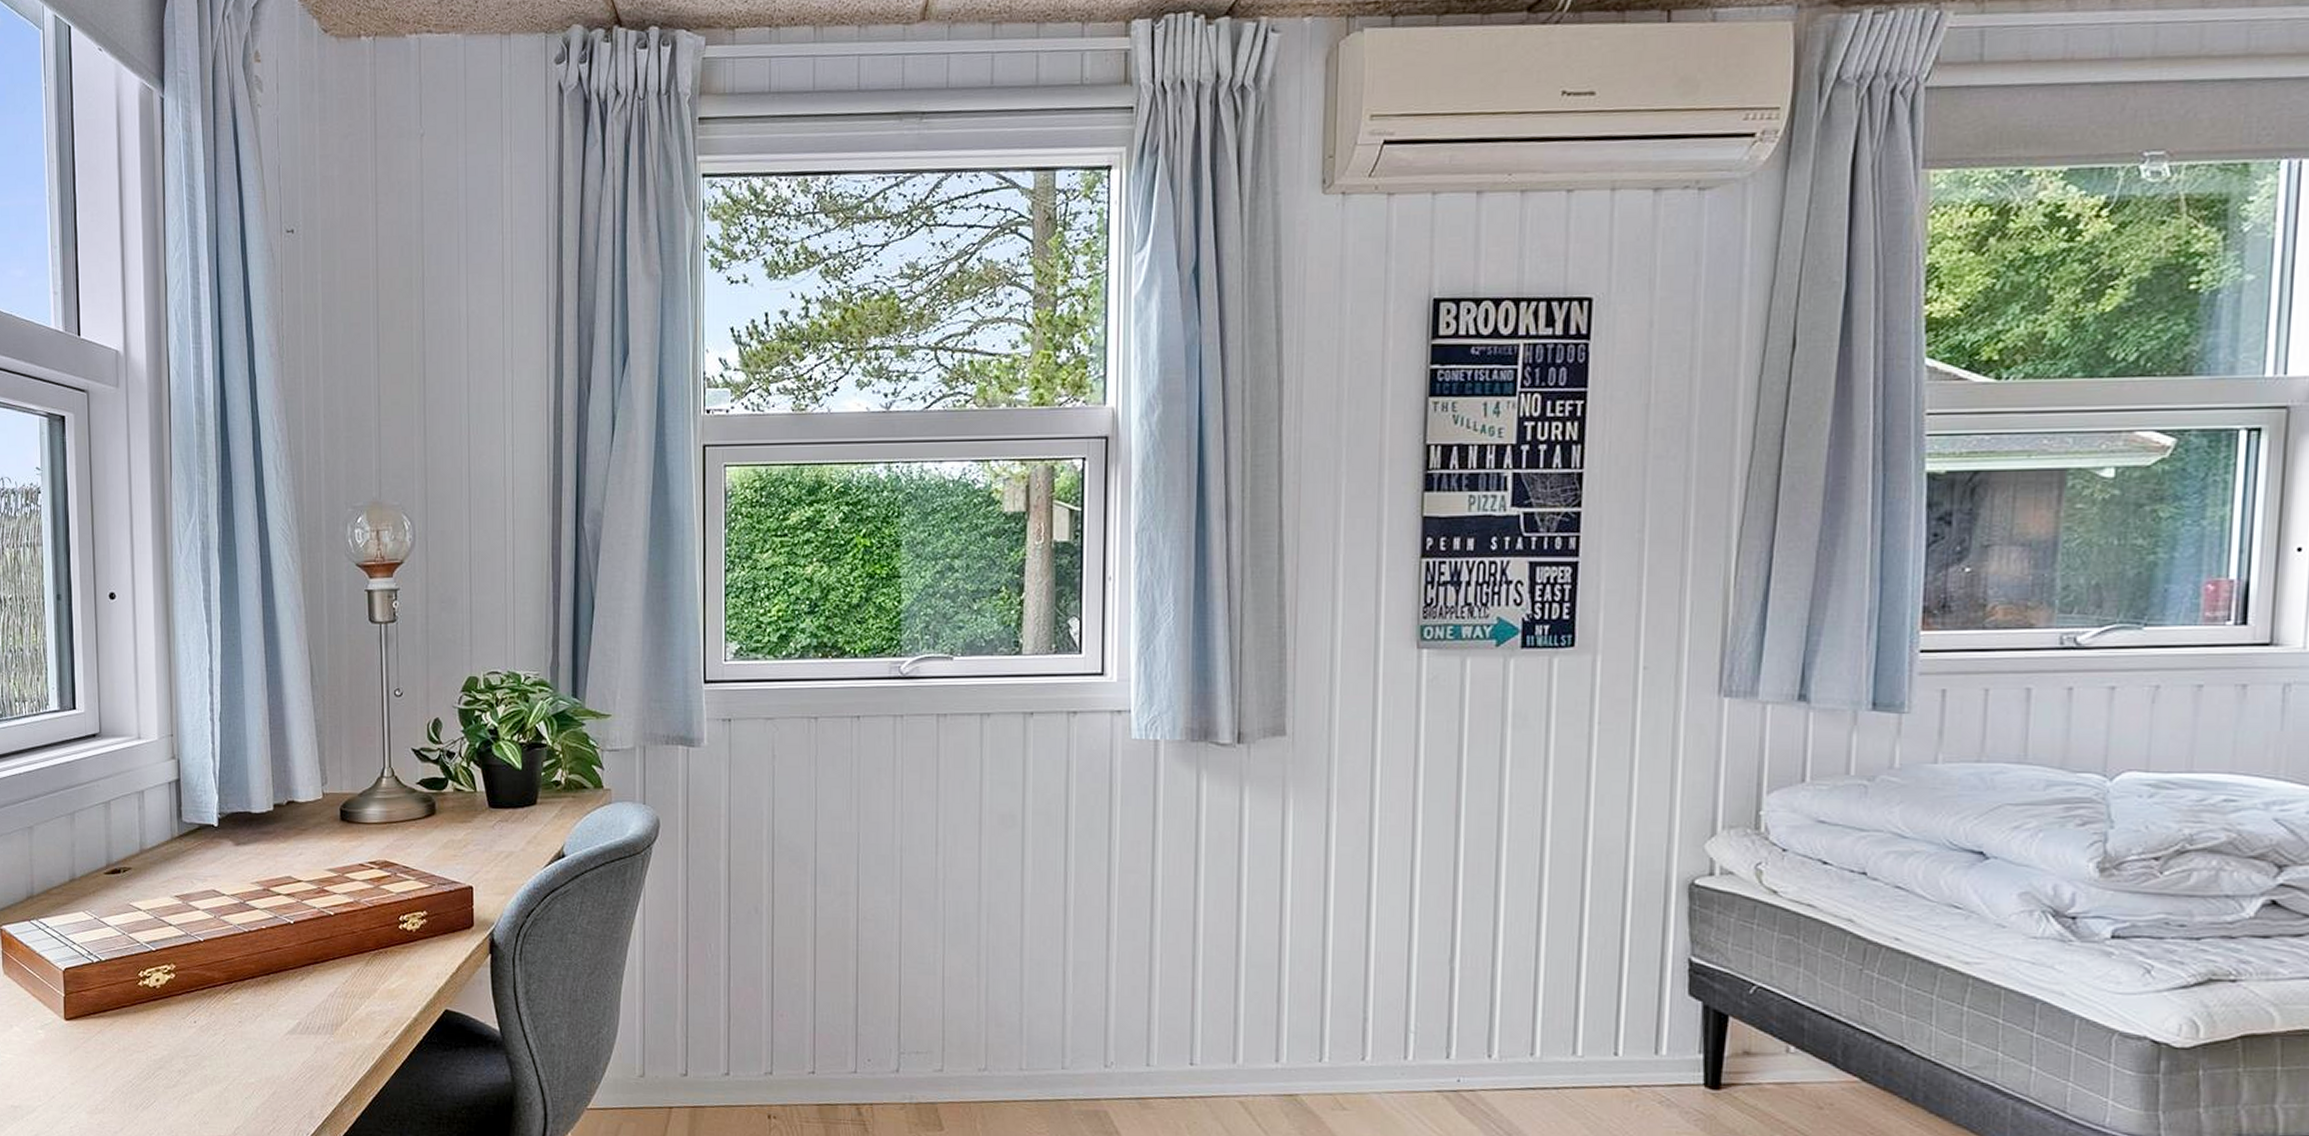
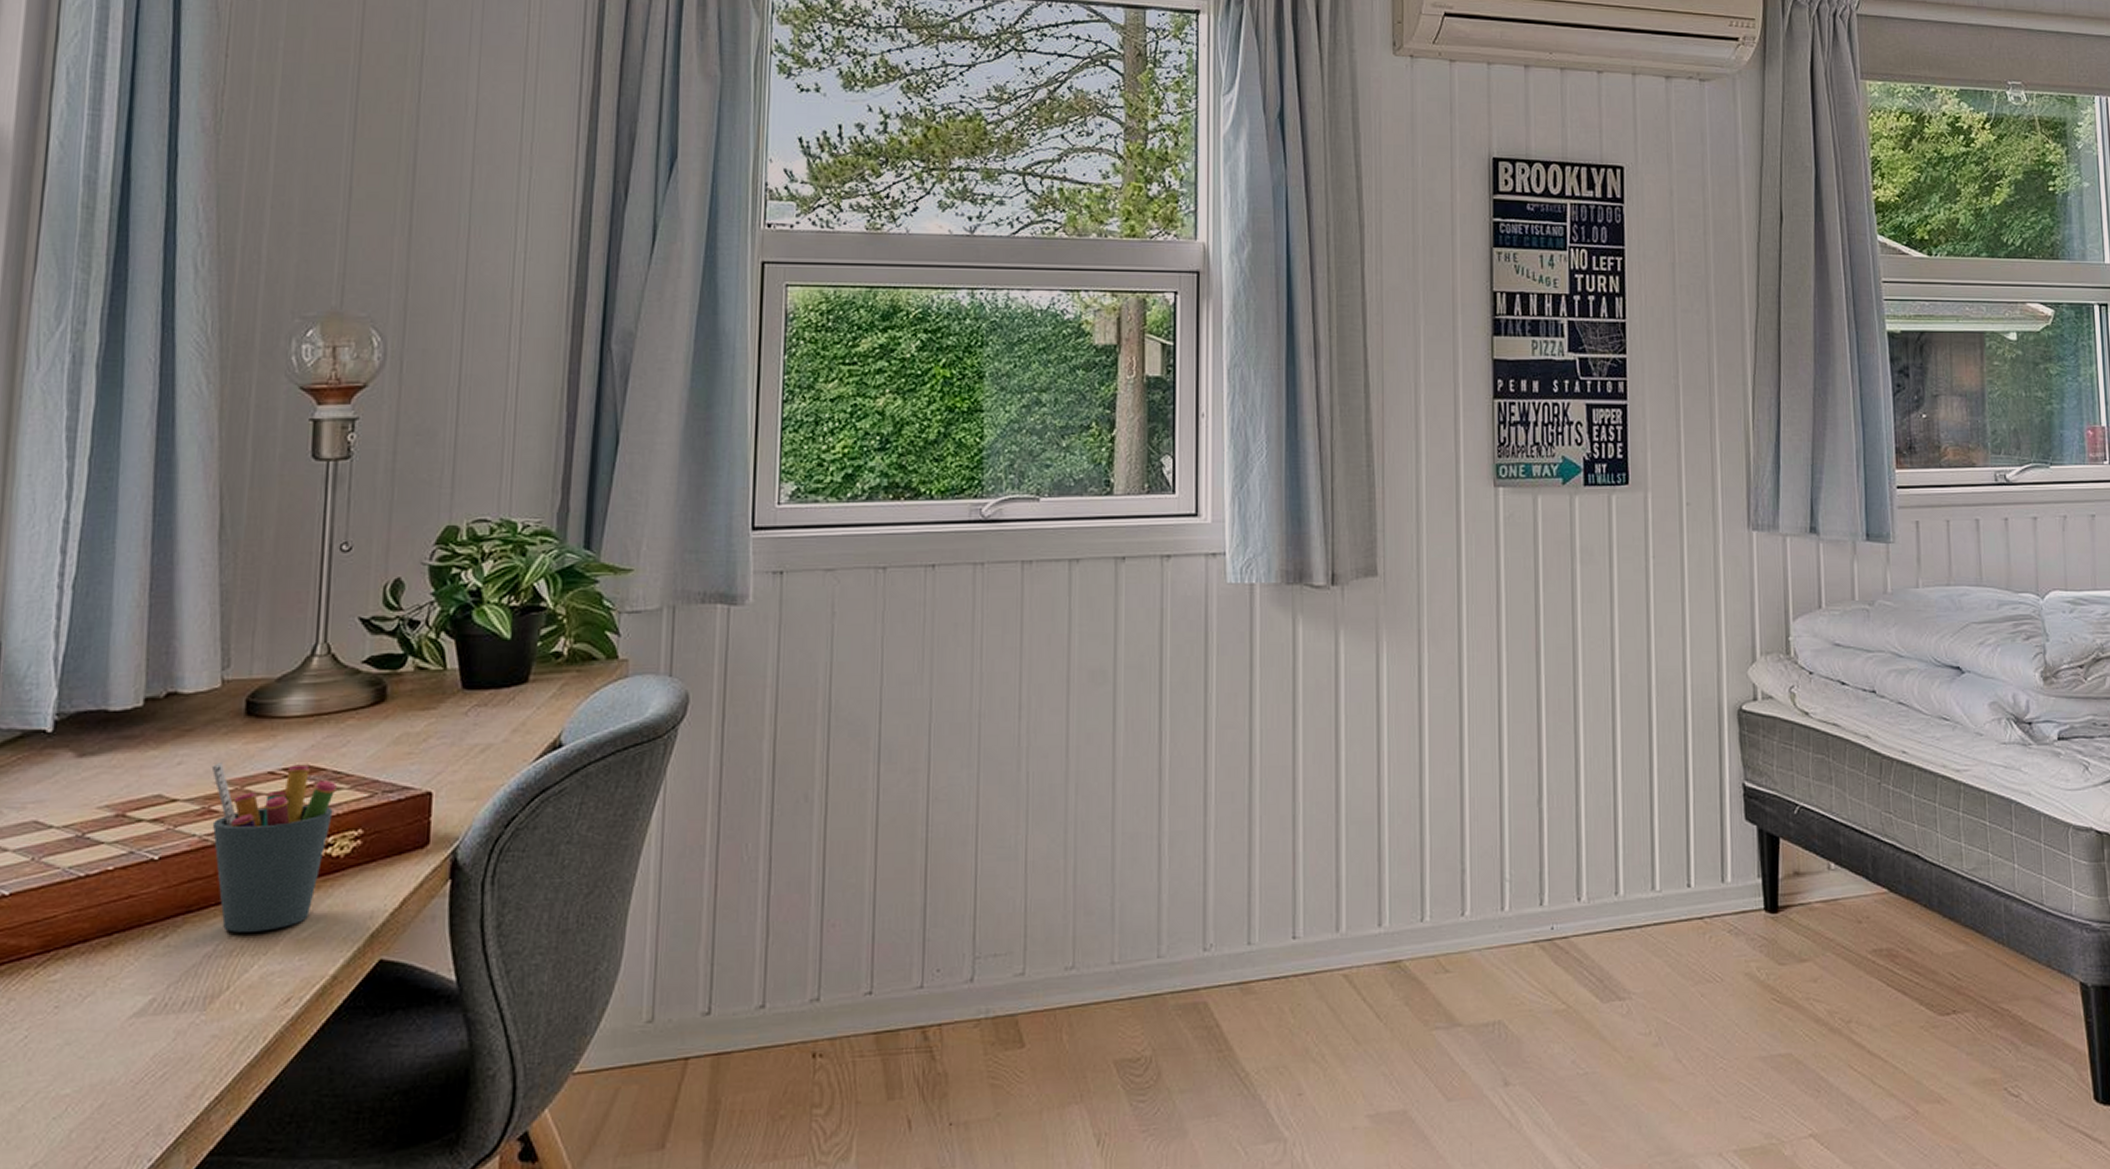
pen holder: none [321,855,406,981] -> present [211,763,337,933]

